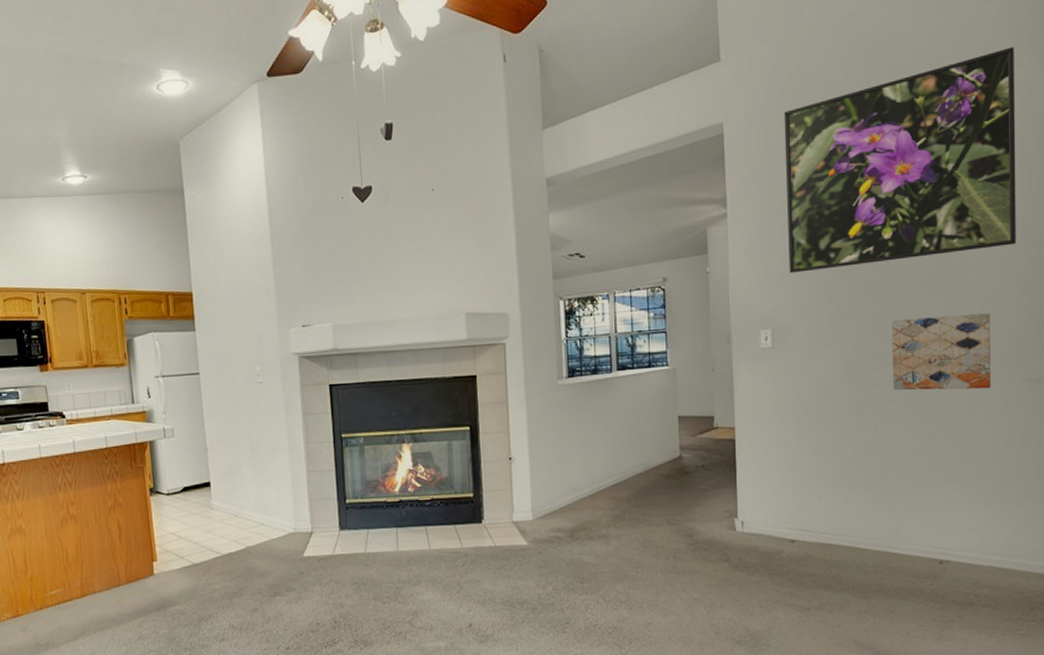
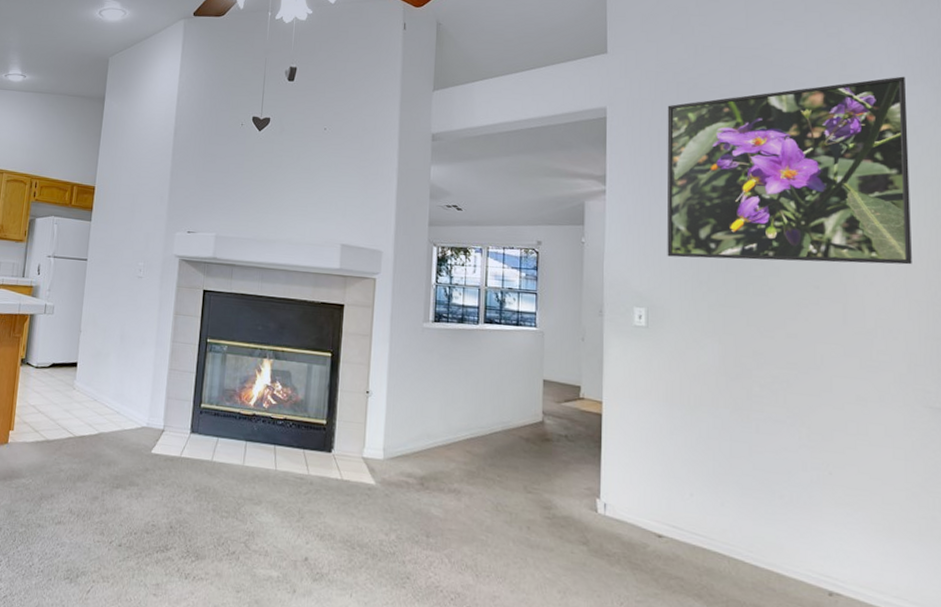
wall art: present [891,313,991,391] -> none [775,320,887,410]

